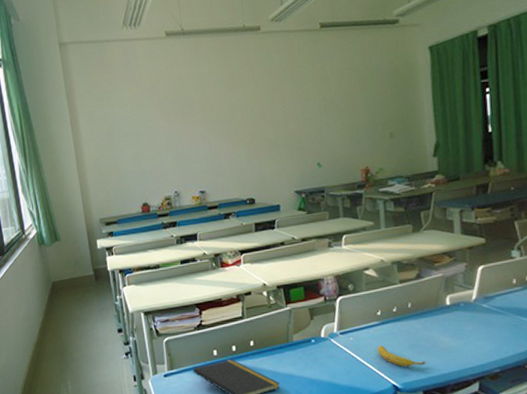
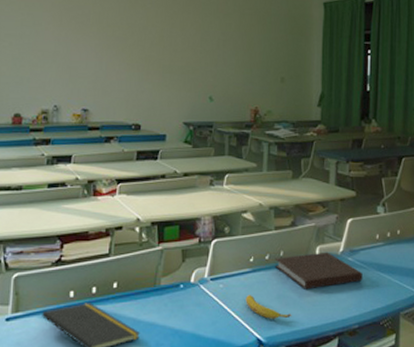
notebook: none [402,300,501,338] -> present [274,252,363,290]

